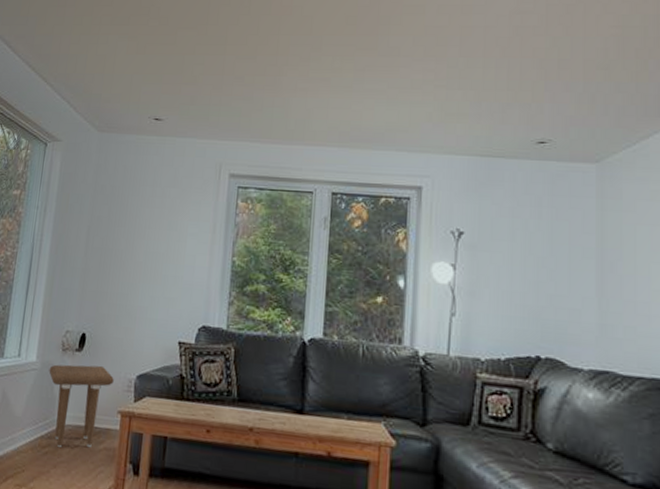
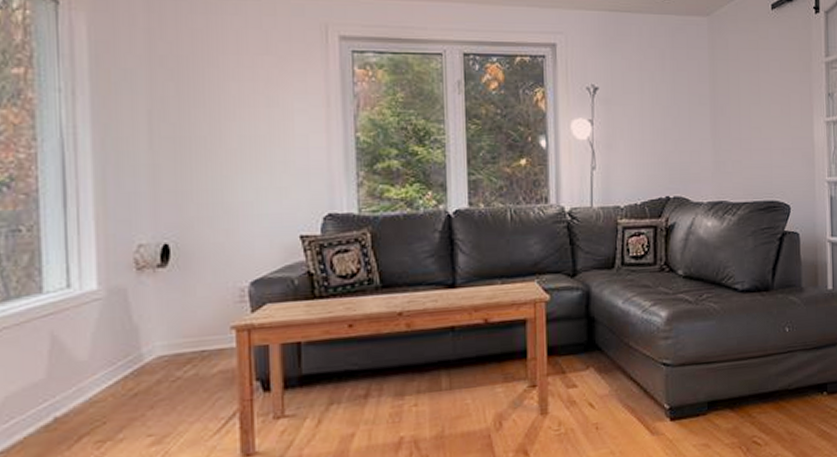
side table: present [49,364,114,448] -> none [120,278,219,385]

